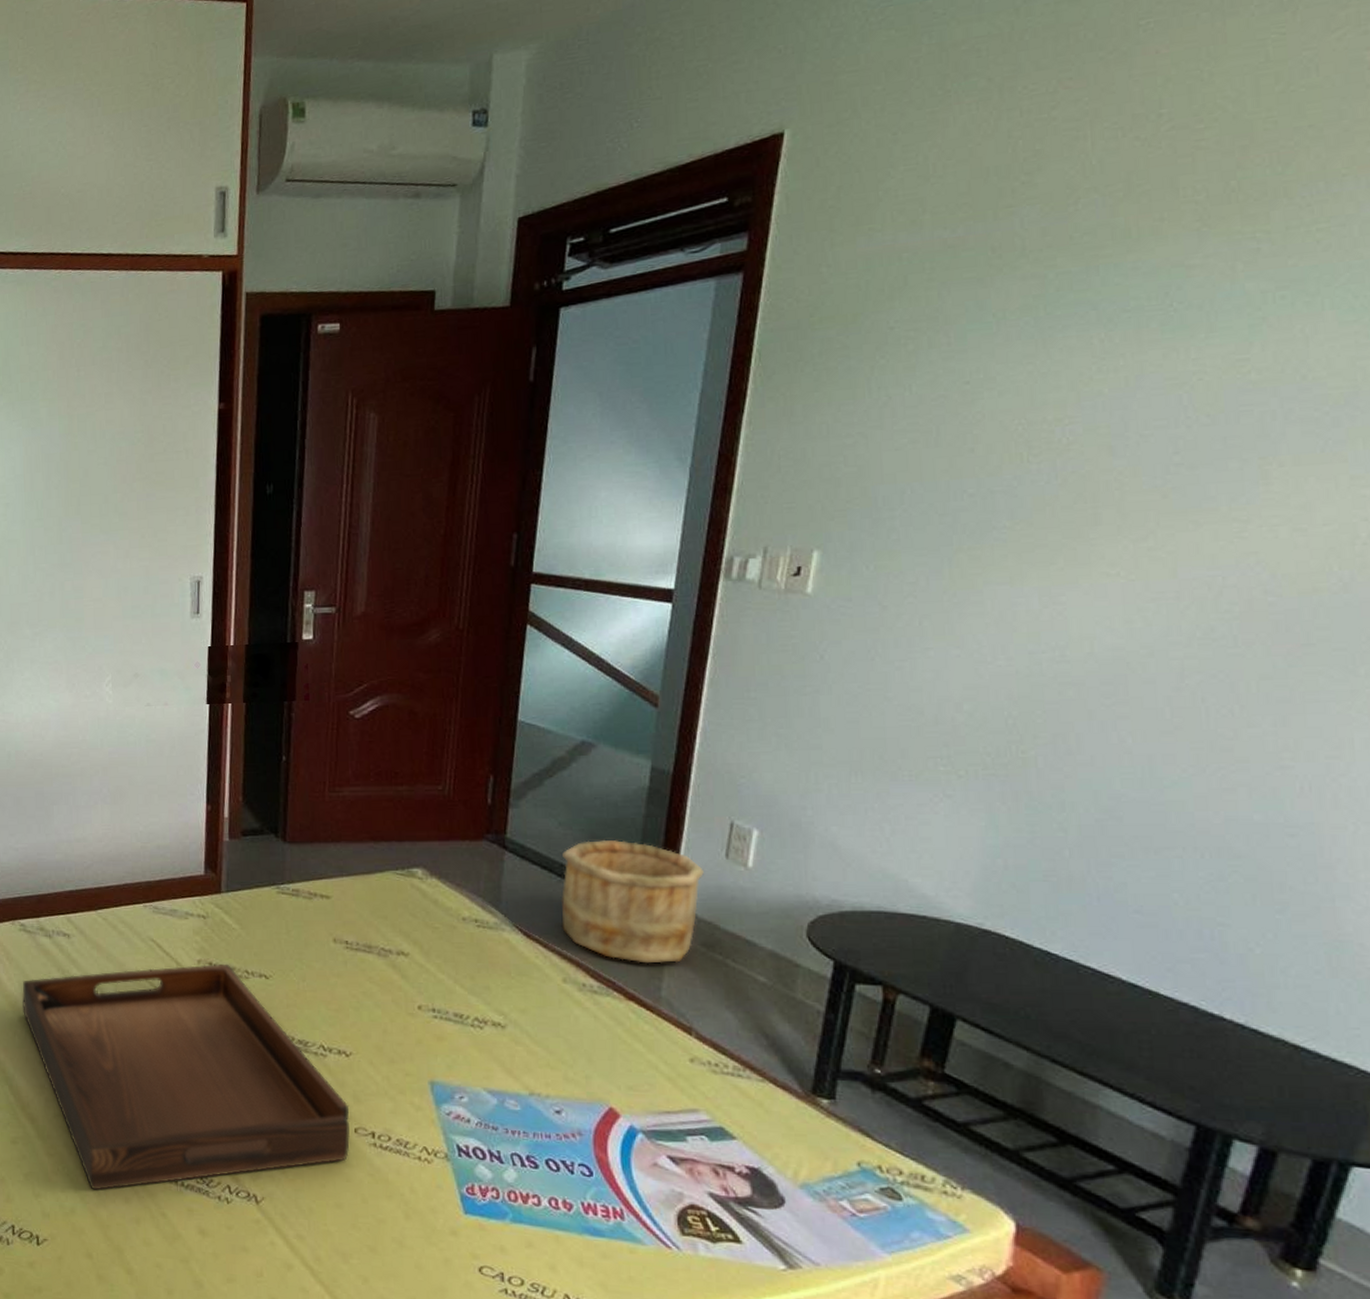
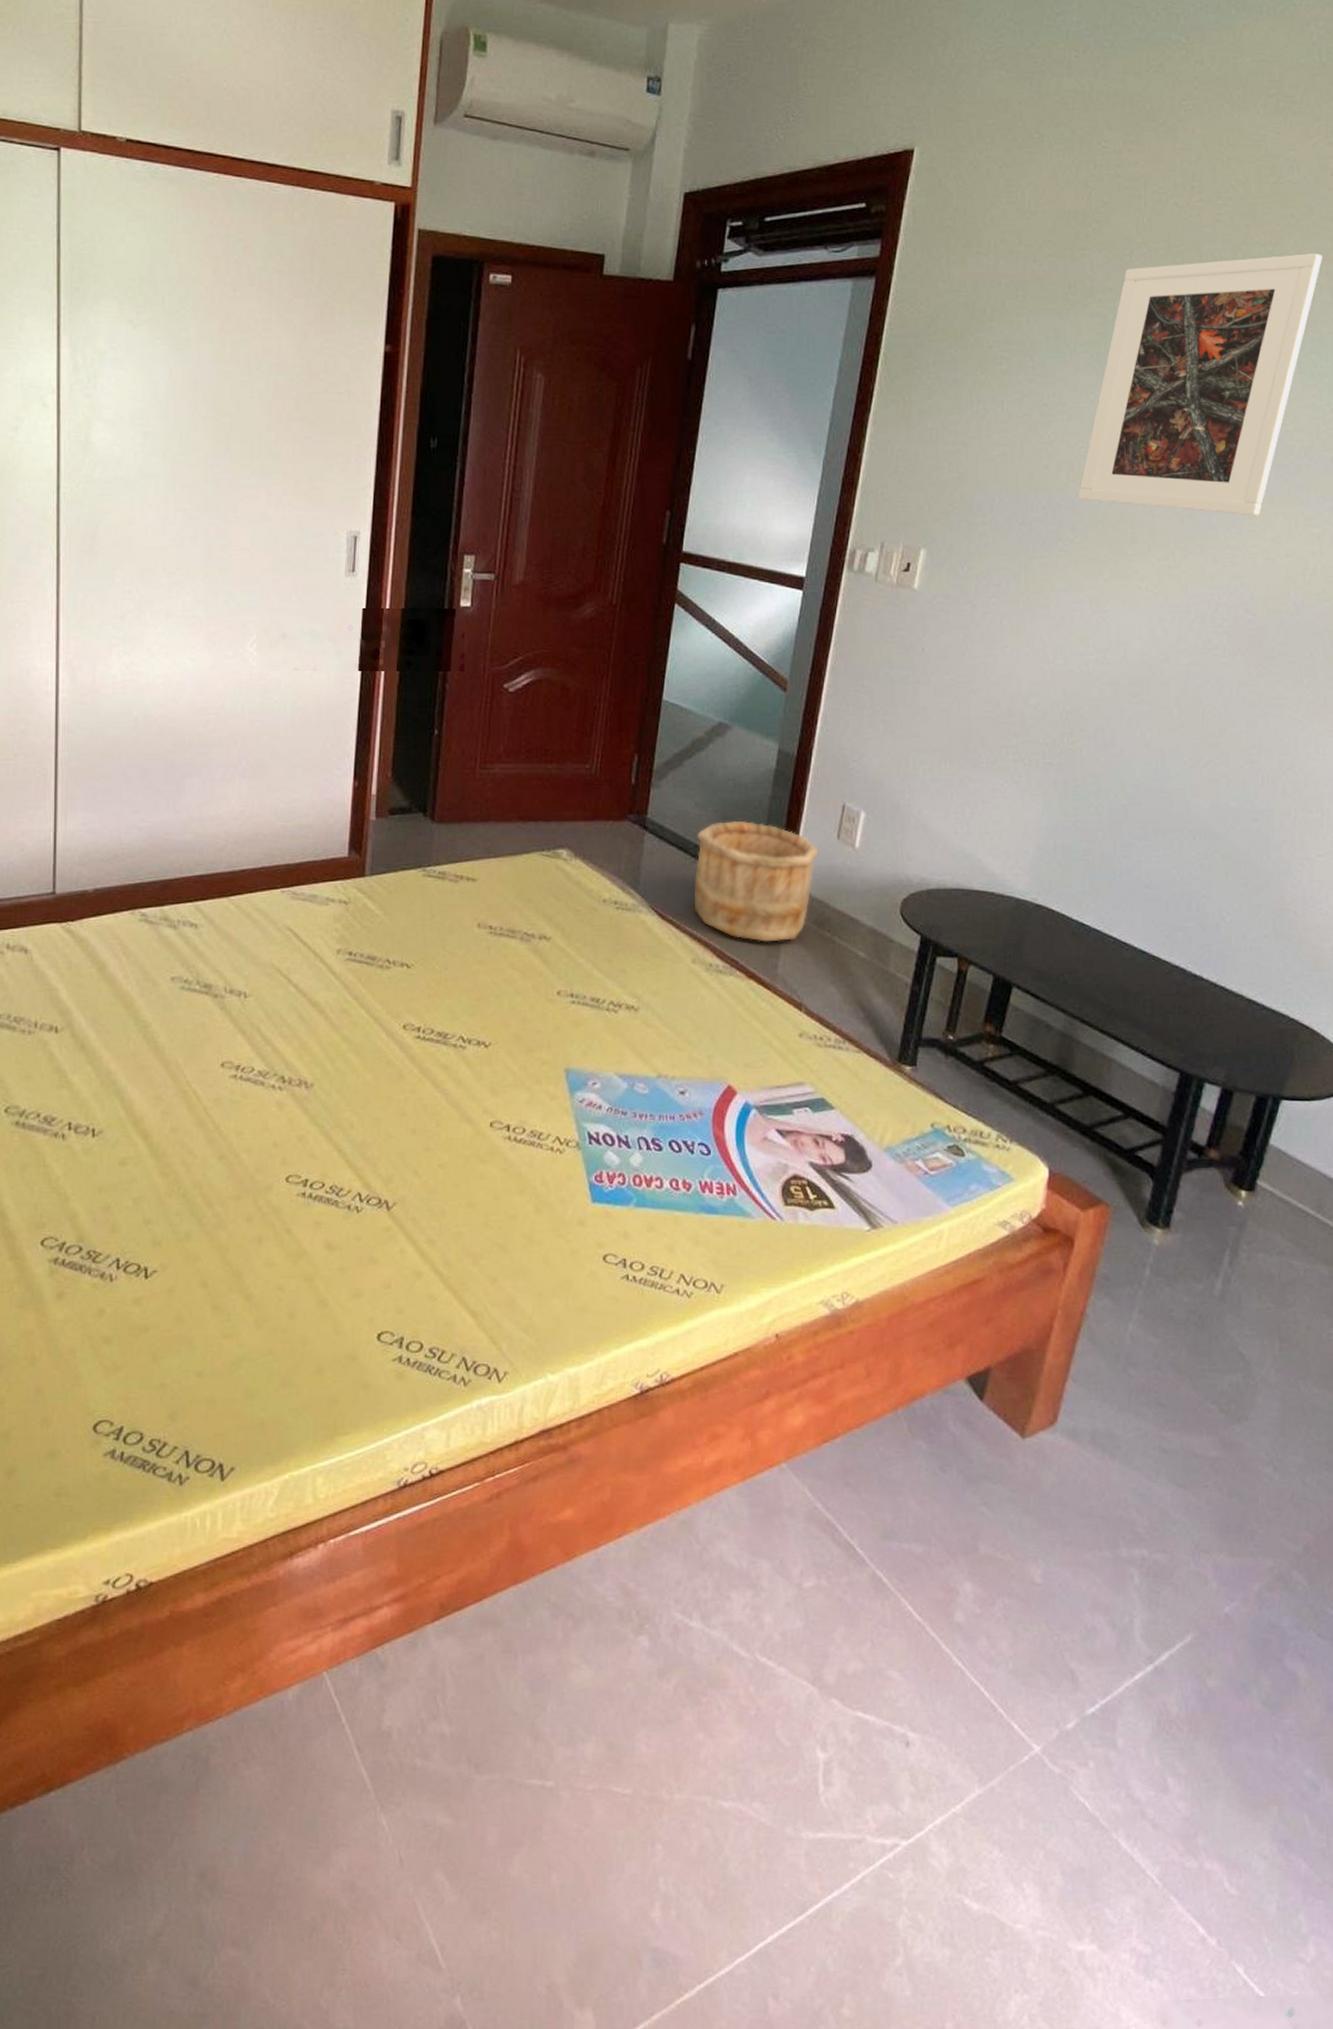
serving tray: present [22,964,350,1190] -> none [140,953,486,1210]
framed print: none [1016,164,1361,483] -> present [1078,254,1323,516]

